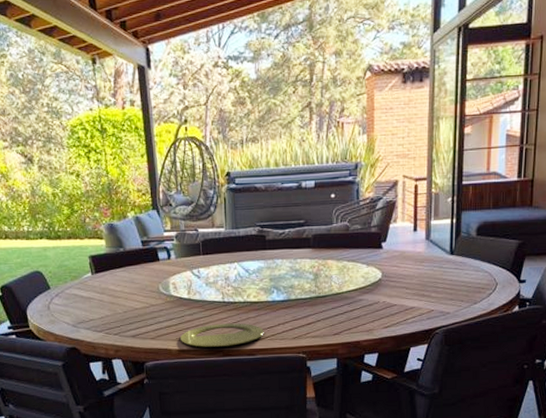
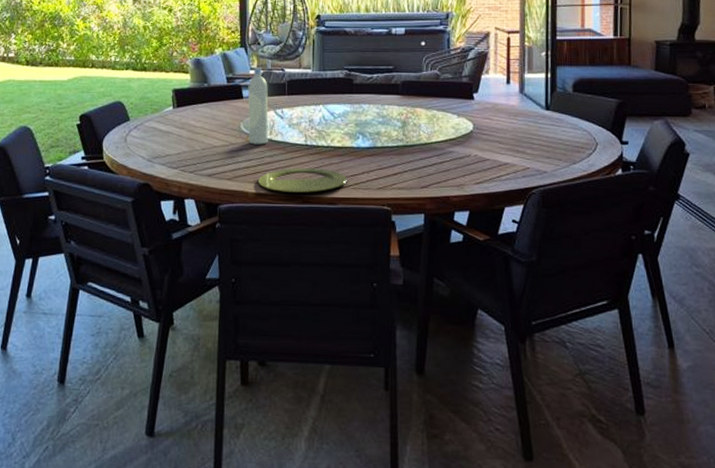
bottle: none [163,229,187,305] -> present [247,68,269,145]

